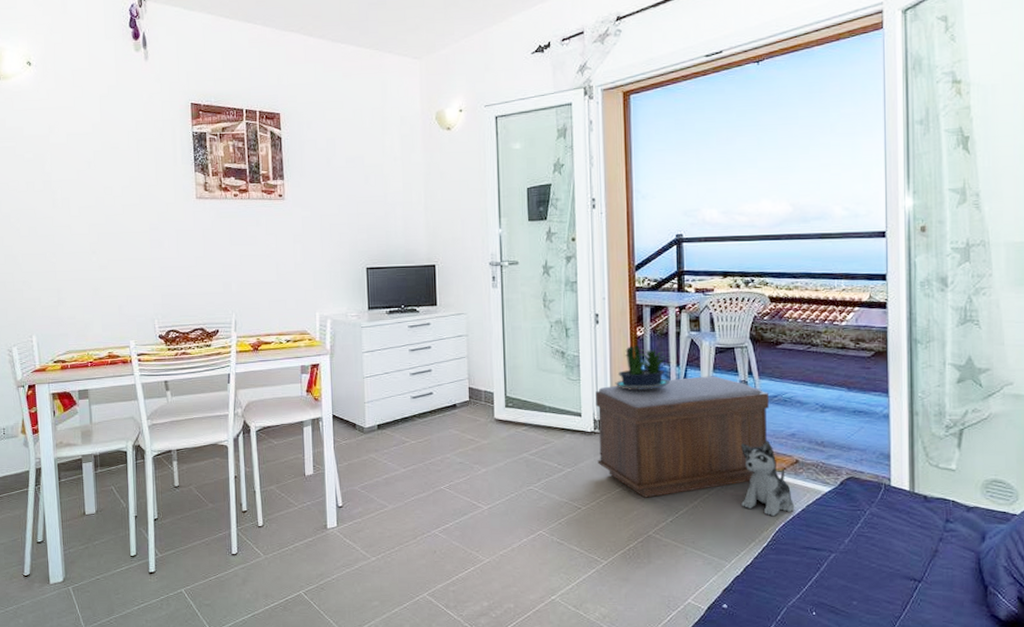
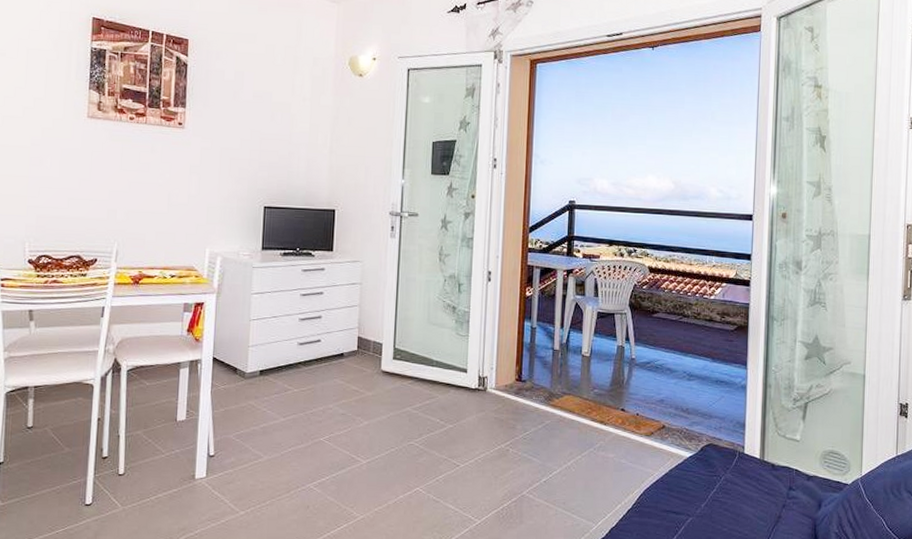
bench: present [595,376,769,498] -> none [479,339,642,457]
potted plant: present [615,345,672,390] -> none [502,304,556,350]
plush toy: present [740,441,794,517] -> none [611,405,658,480]

